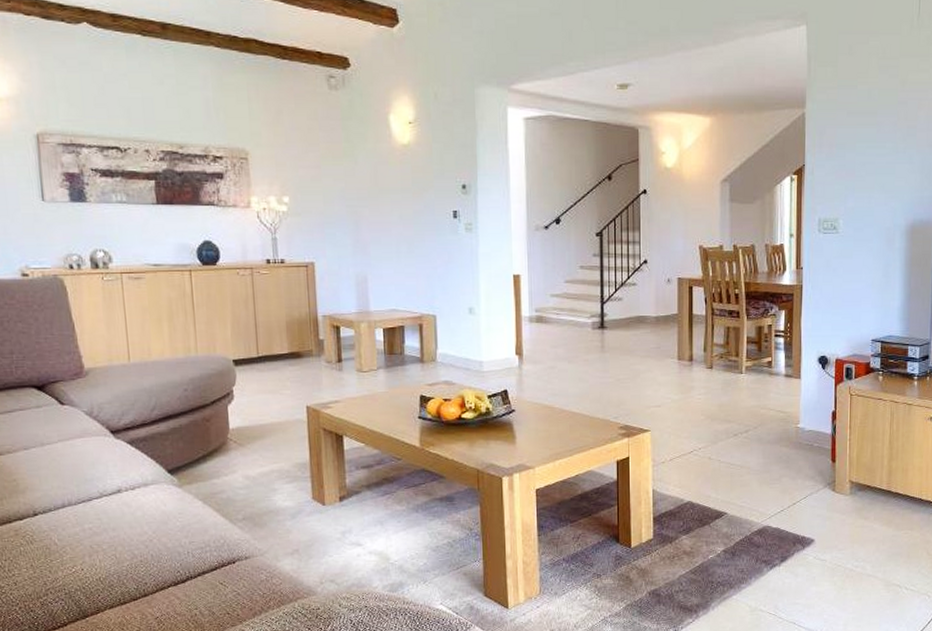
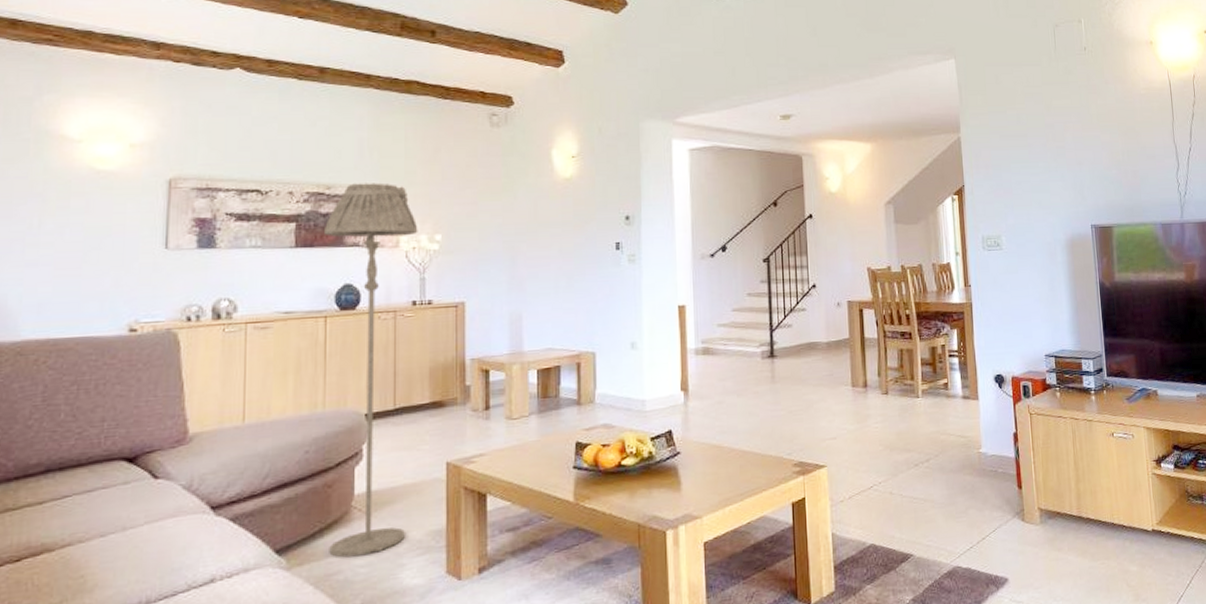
floor lamp: none [181,143,275,480] -> present [325,183,418,558]

